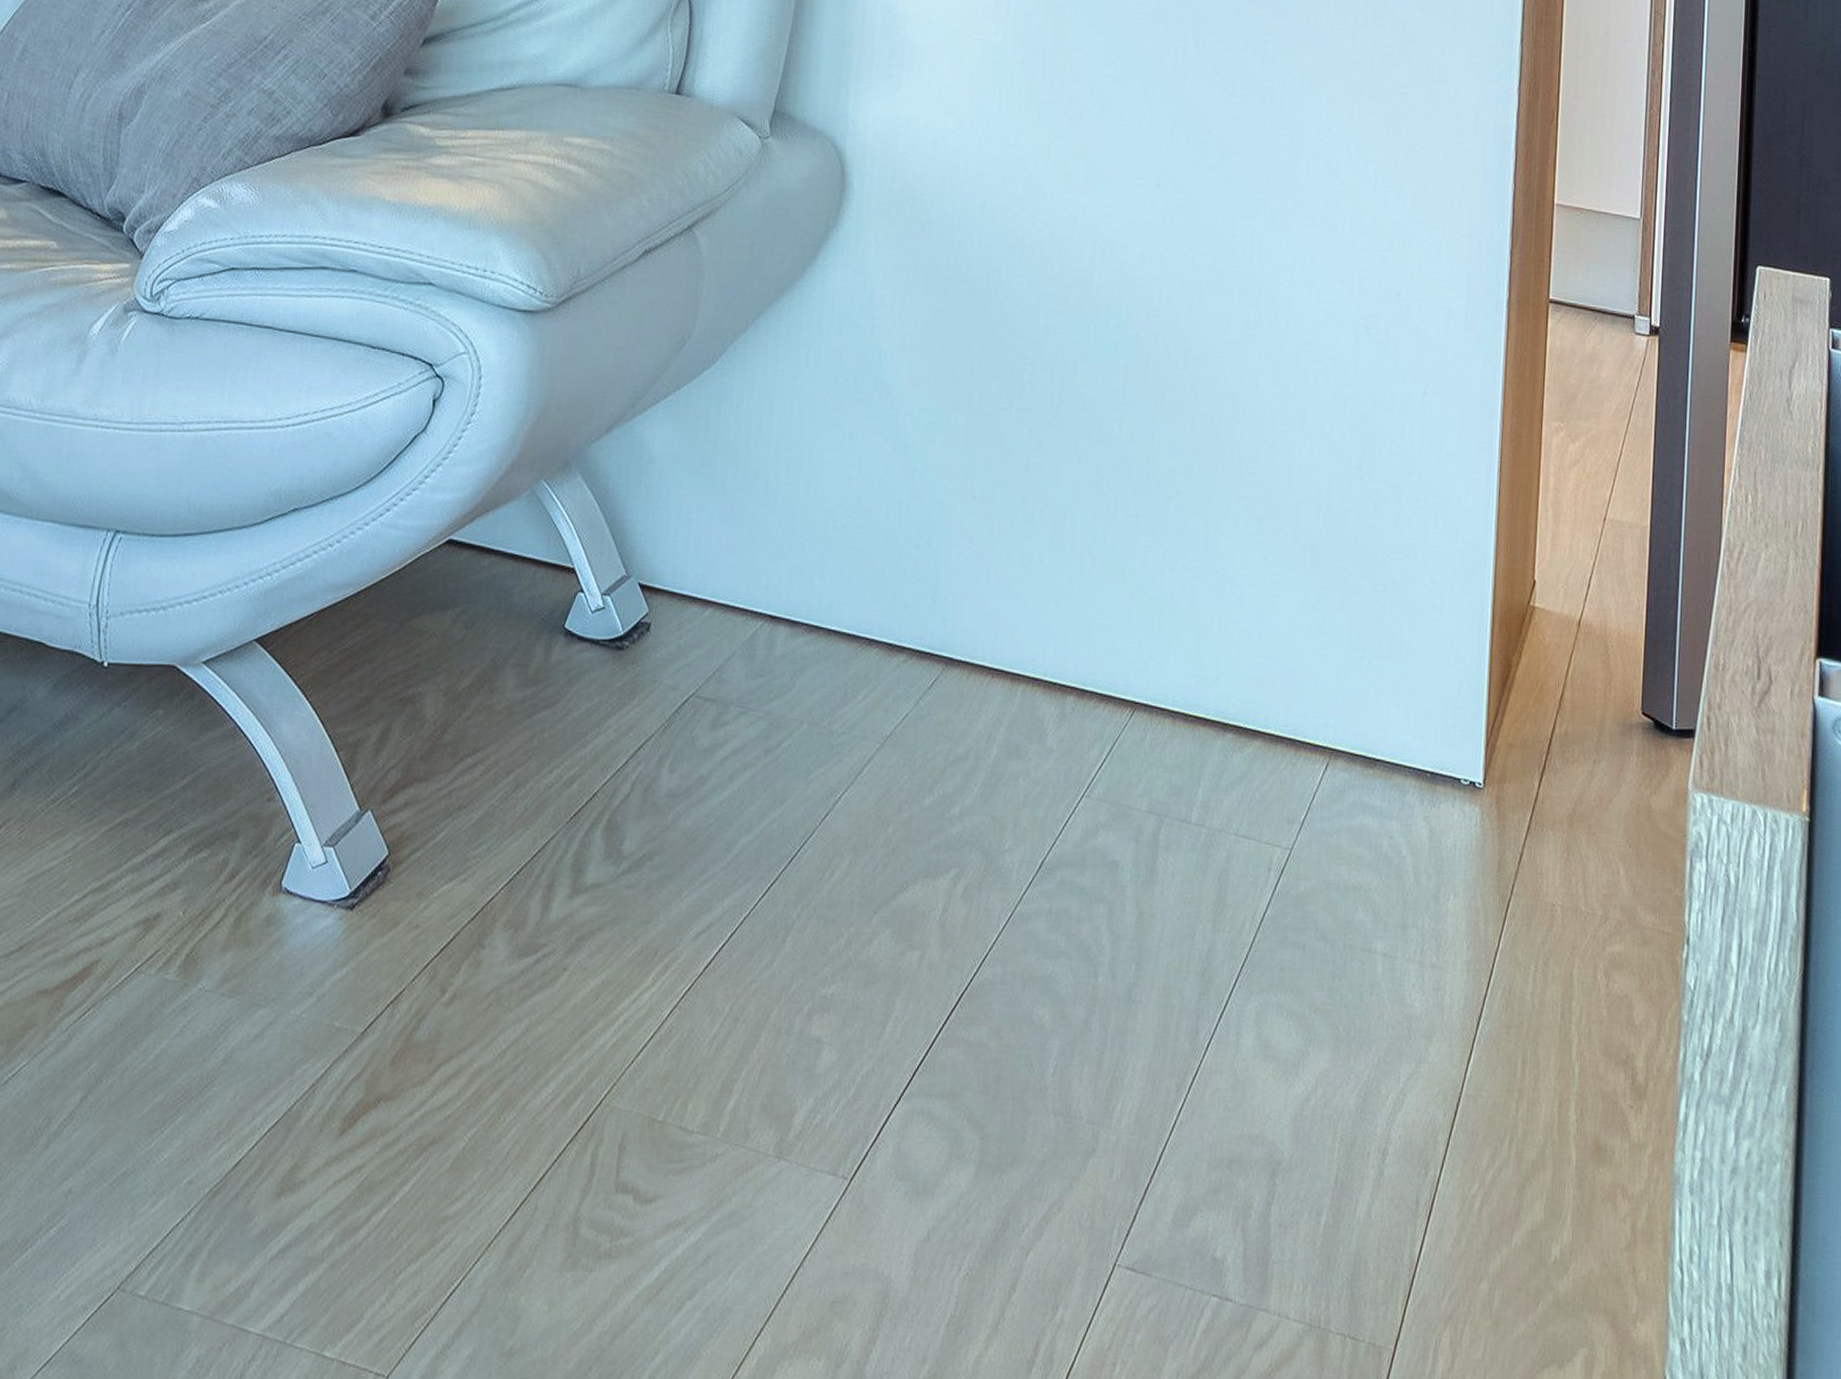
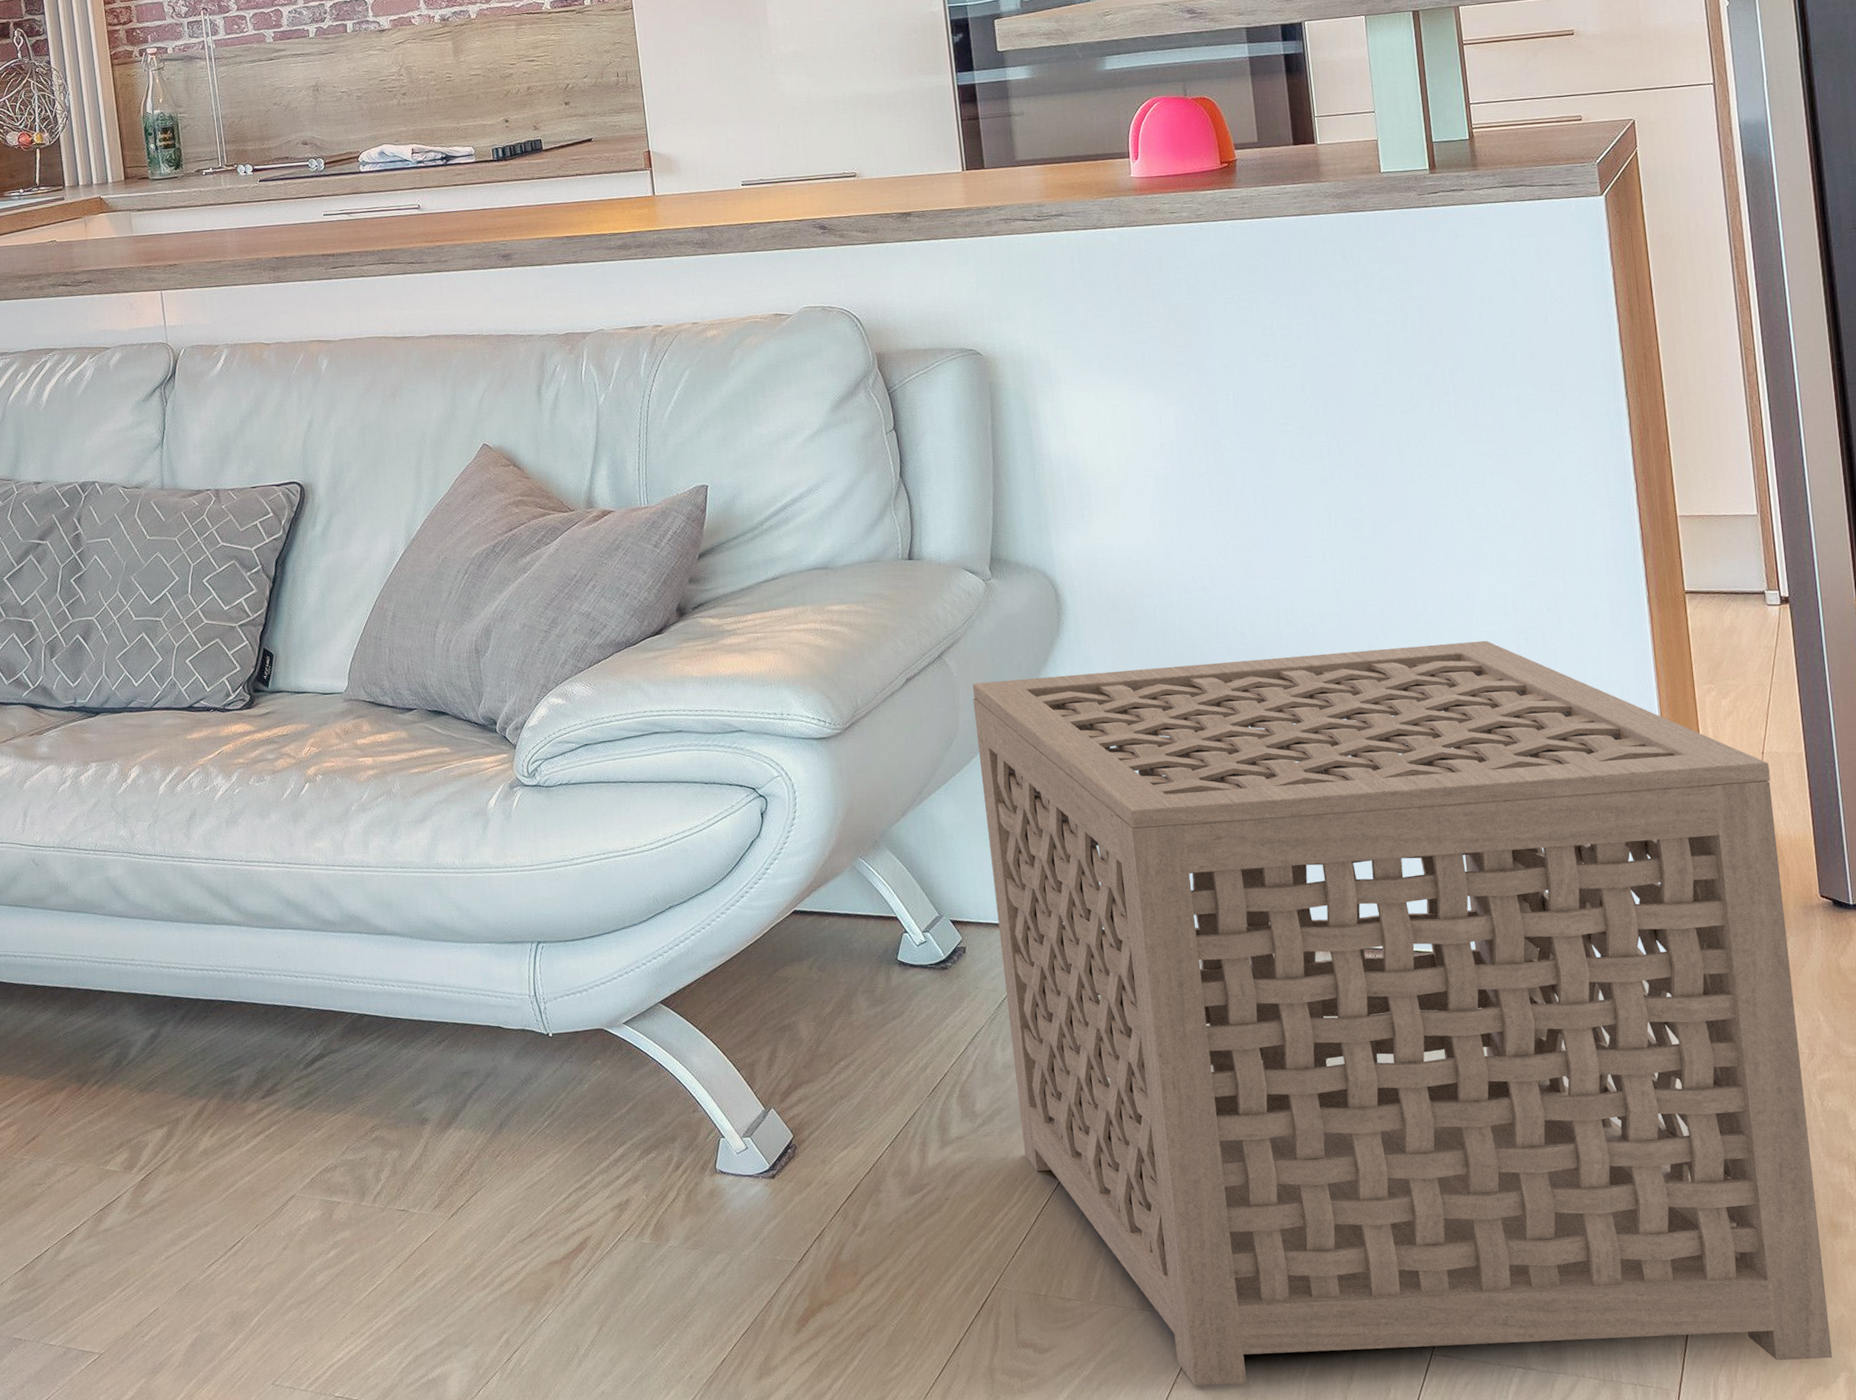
side table: none [672,271,1609,1327] -> present [972,640,1833,1386]

